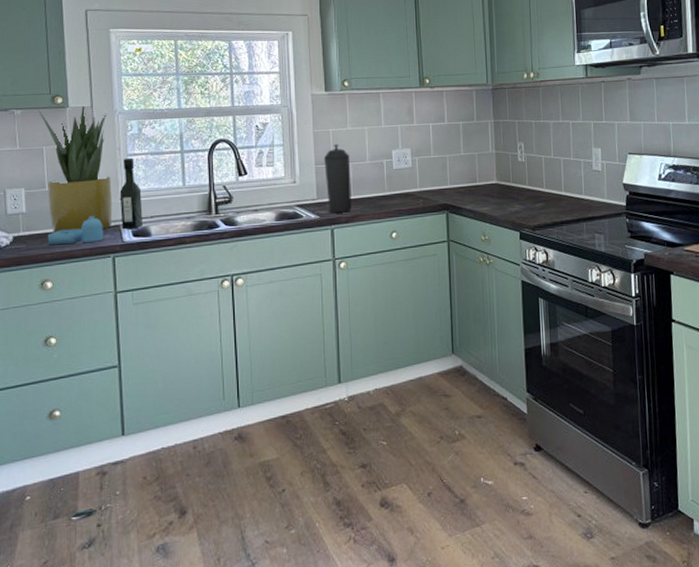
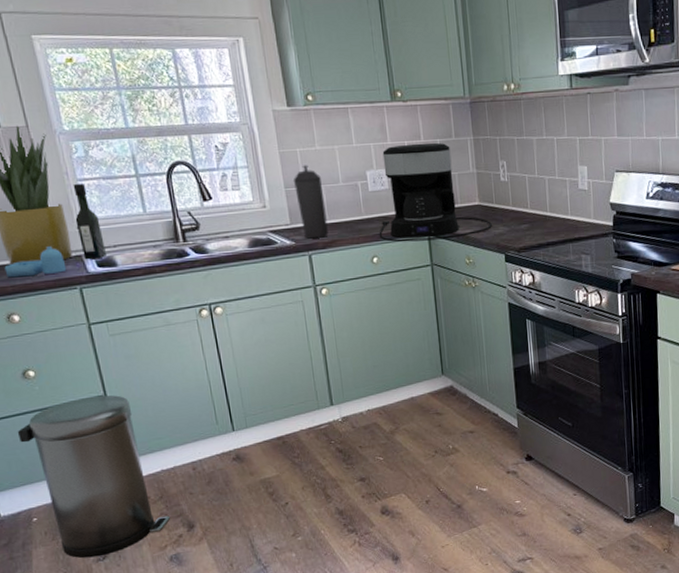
pedal bin: none [28,365,164,545] -> present [17,395,171,558]
coffee maker: none [399,125,508,218] -> present [379,143,492,243]

